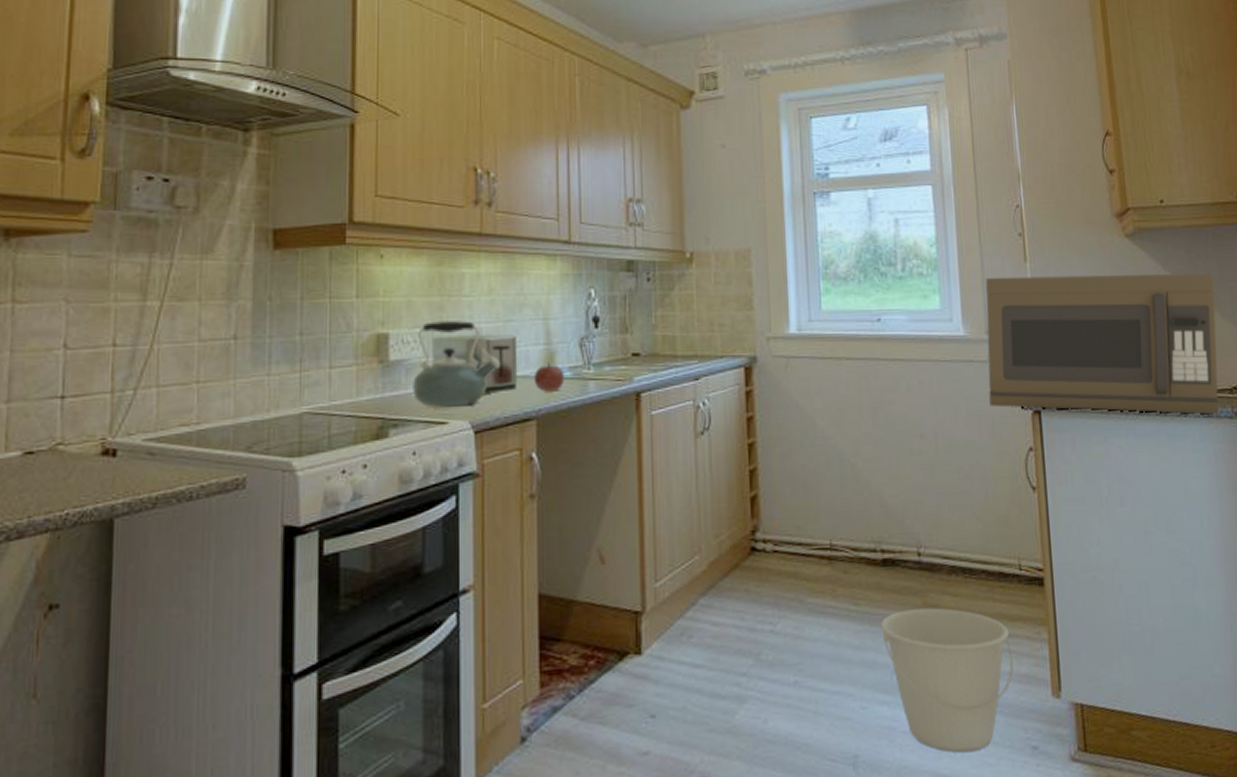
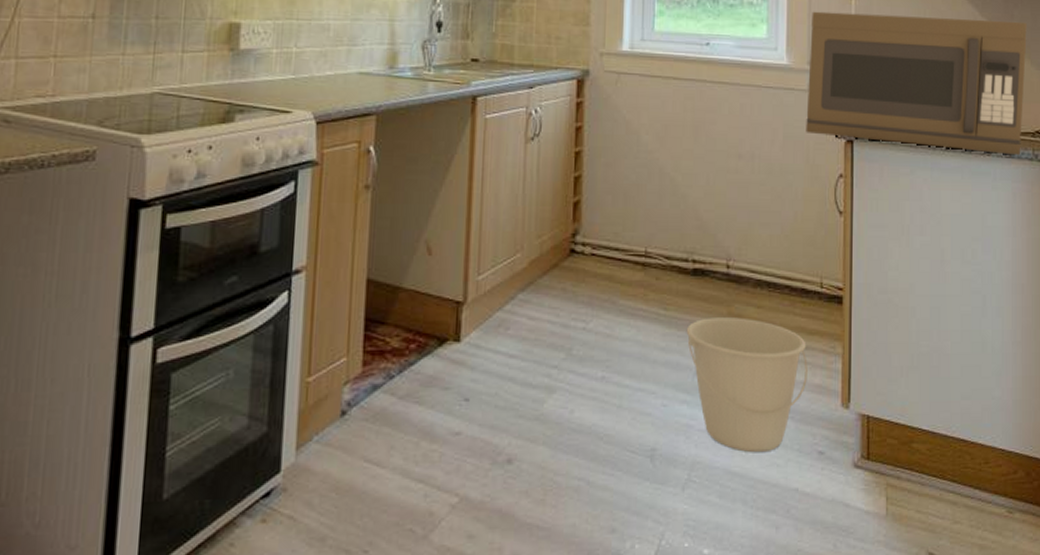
kettle: present [412,321,500,407] -> none [260,15,345,98]
toaster: present [432,334,518,394] -> none [280,29,363,87]
fruit: present [533,362,565,392] -> none [376,61,406,90]

